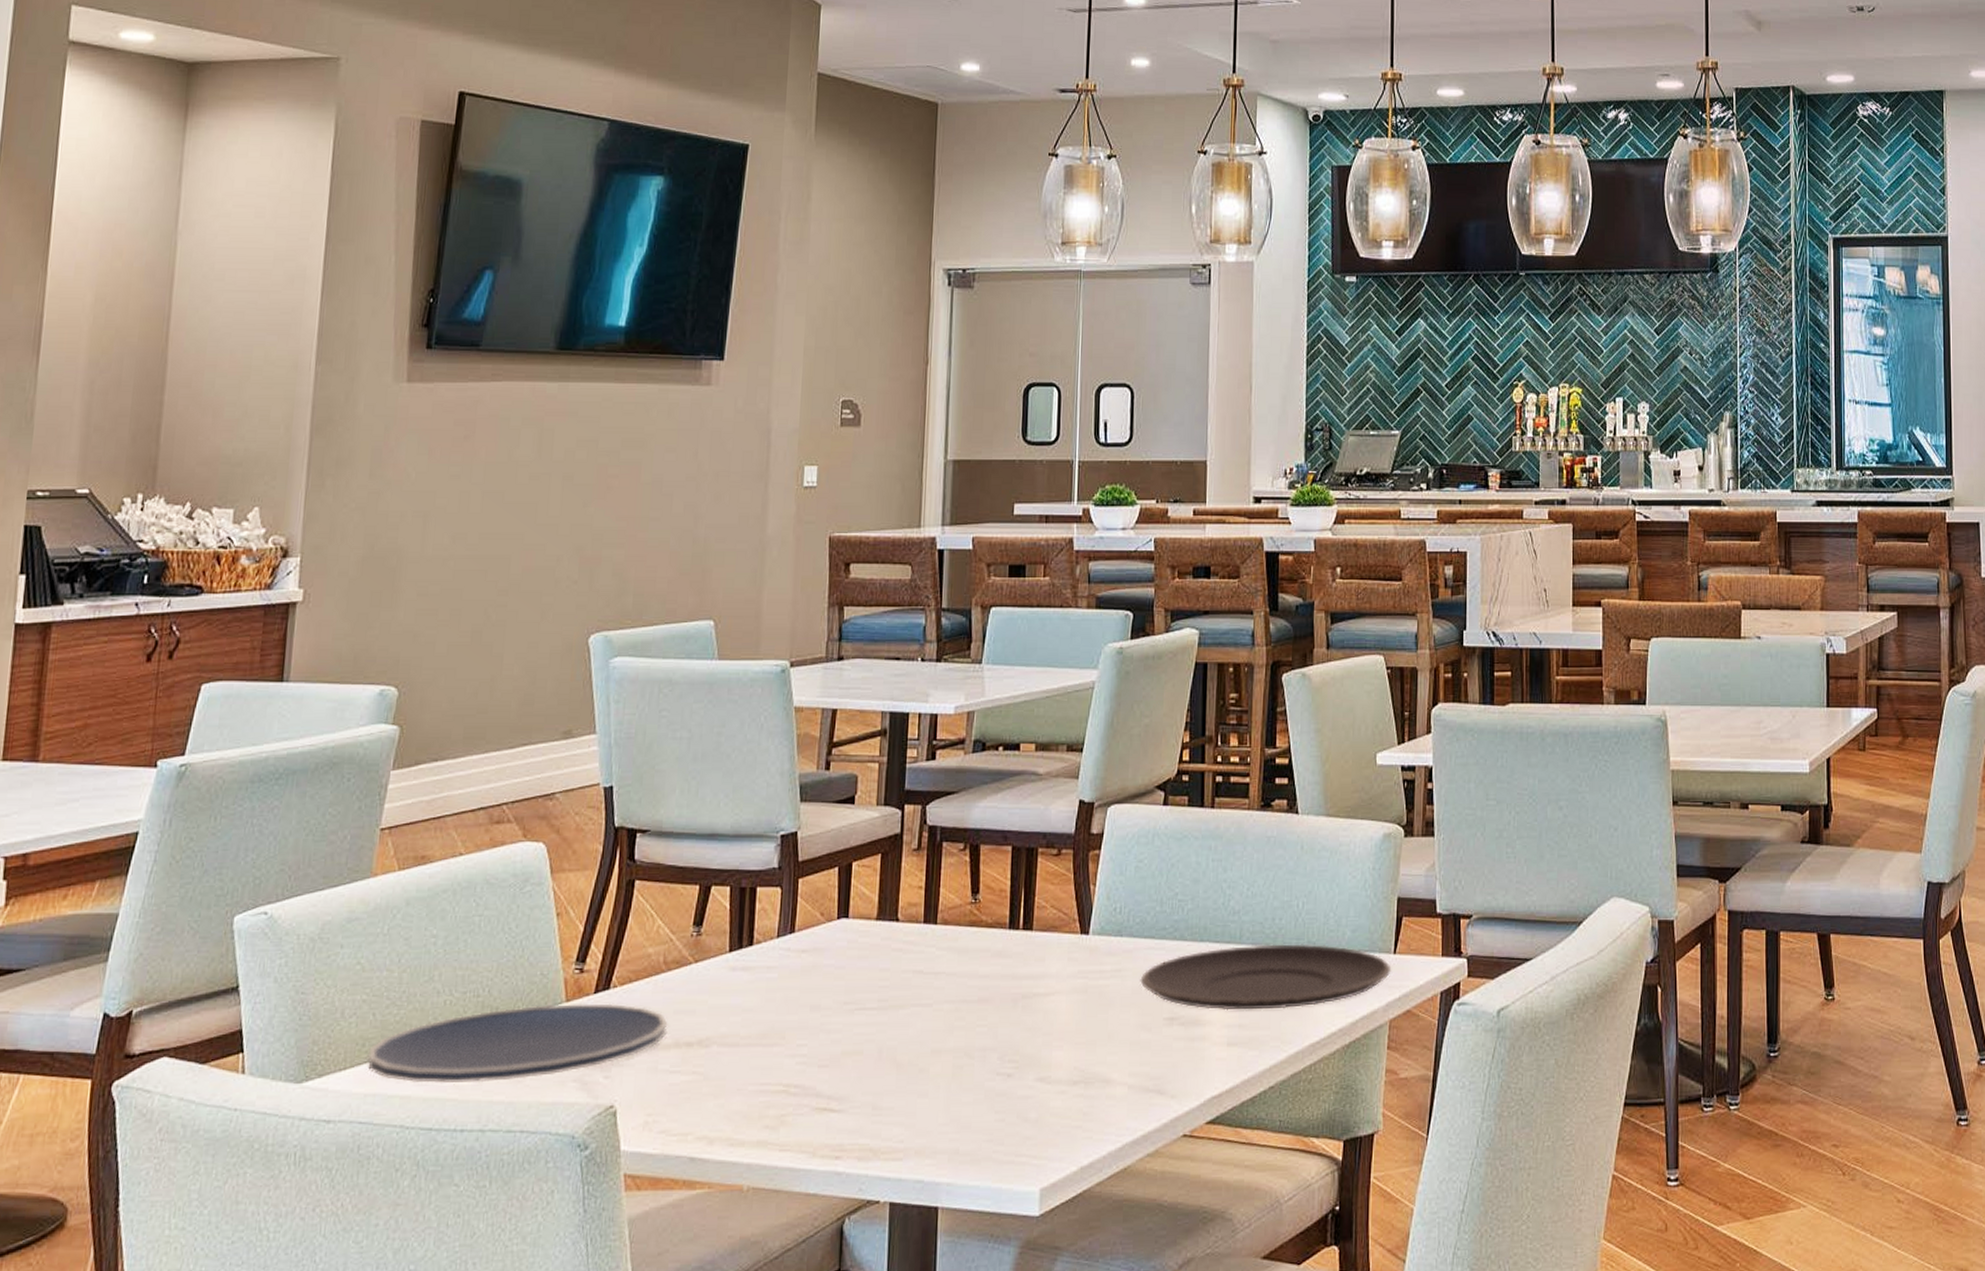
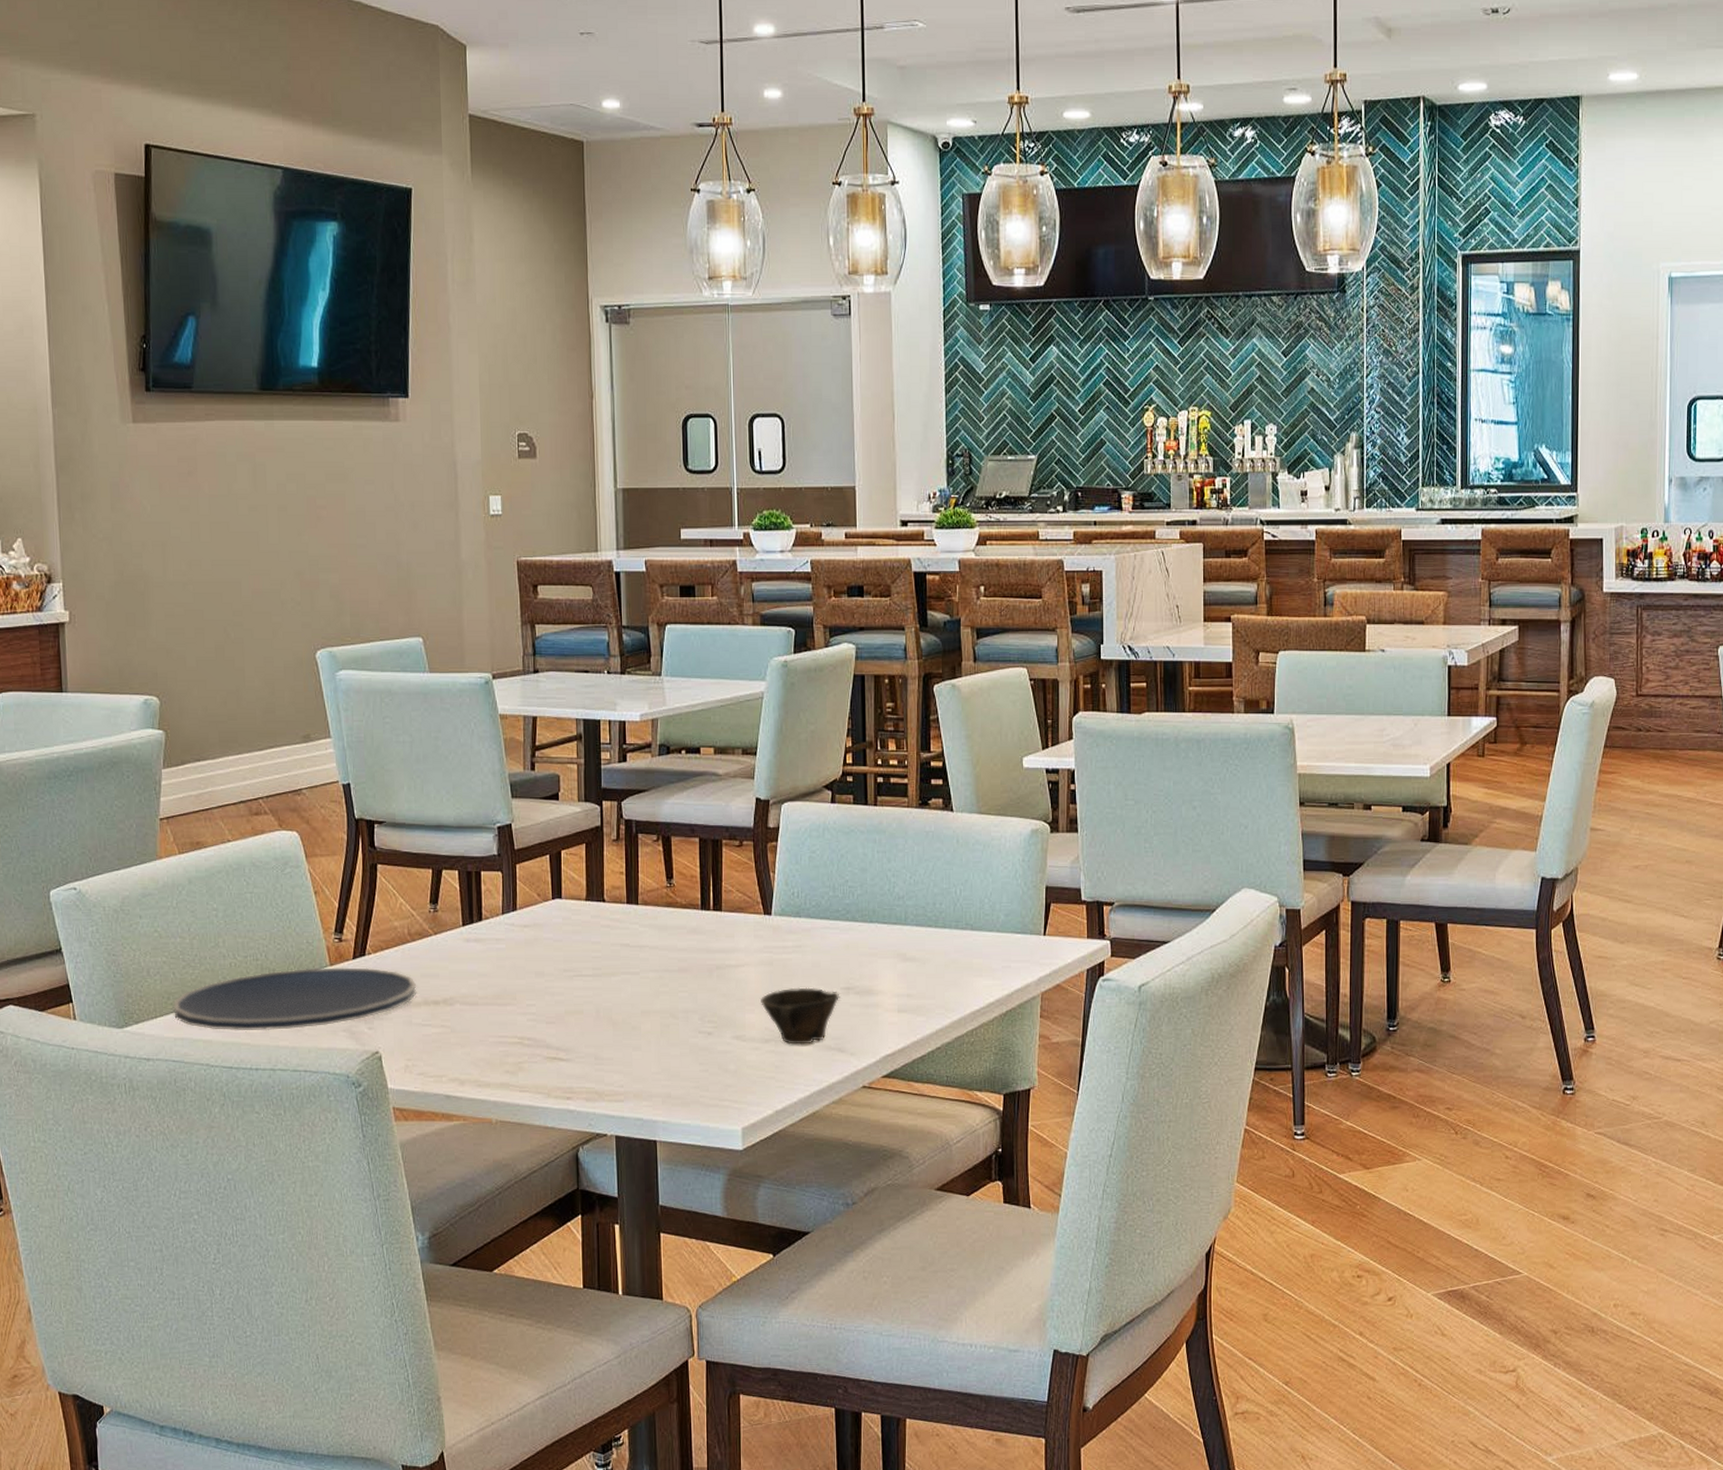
cup: none [1071,1018,1163,1087] -> present [761,987,840,1045]
plate: present [1140,944,1391,1011] -> none [818,926,1042,982]

